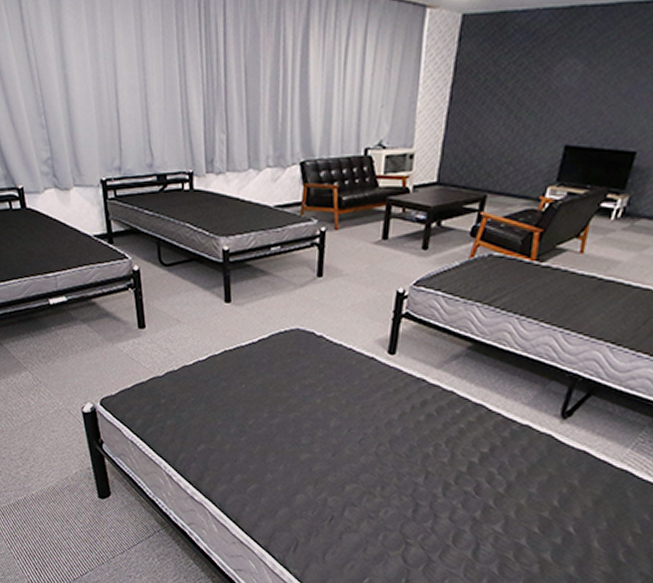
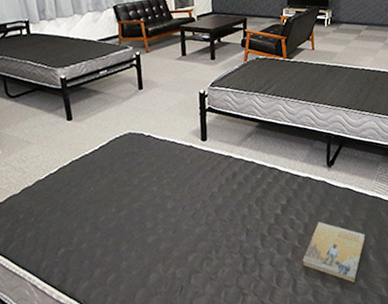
book: none [493,484,594,567] -> present [302,222,365,283]

